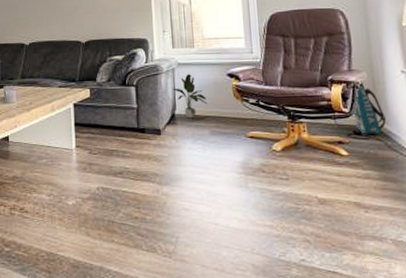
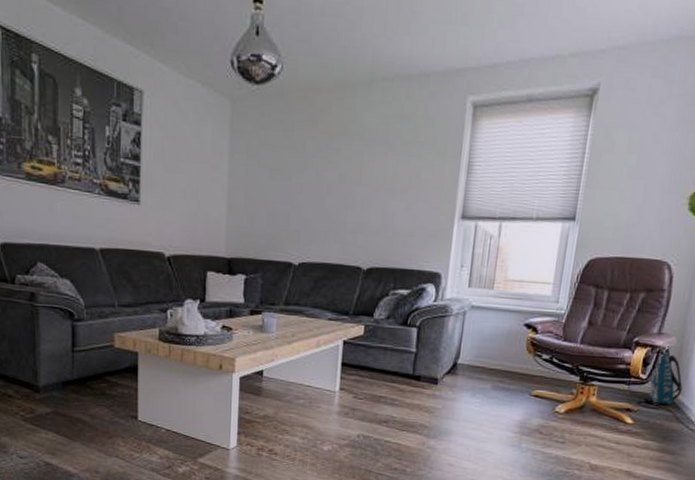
potted plant: present [173,74,207,119] -> none [460,319,496,370]

